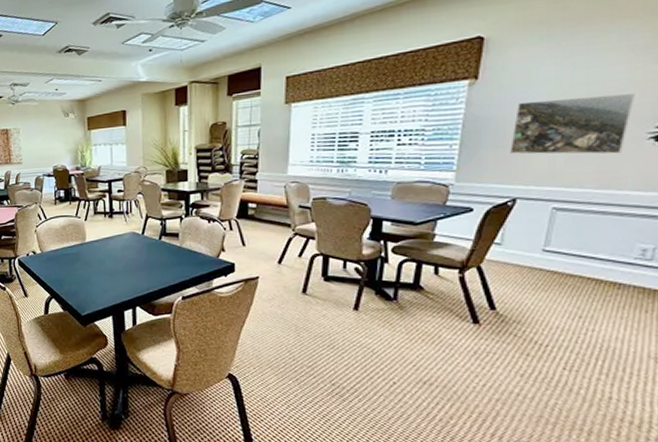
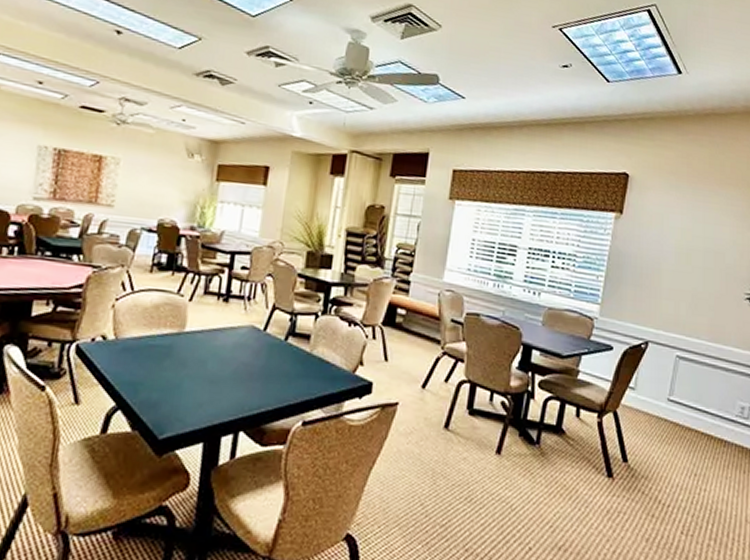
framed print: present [510,94,635,154] -> none [645,244,736,310]

